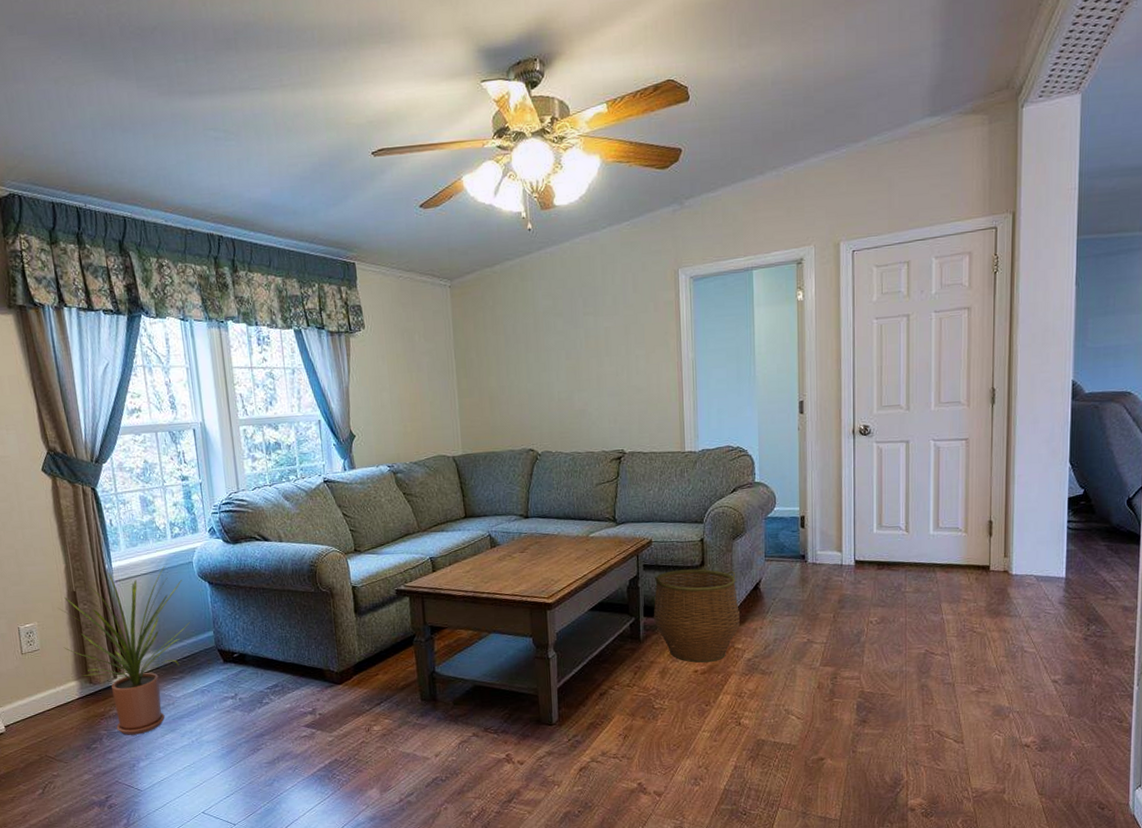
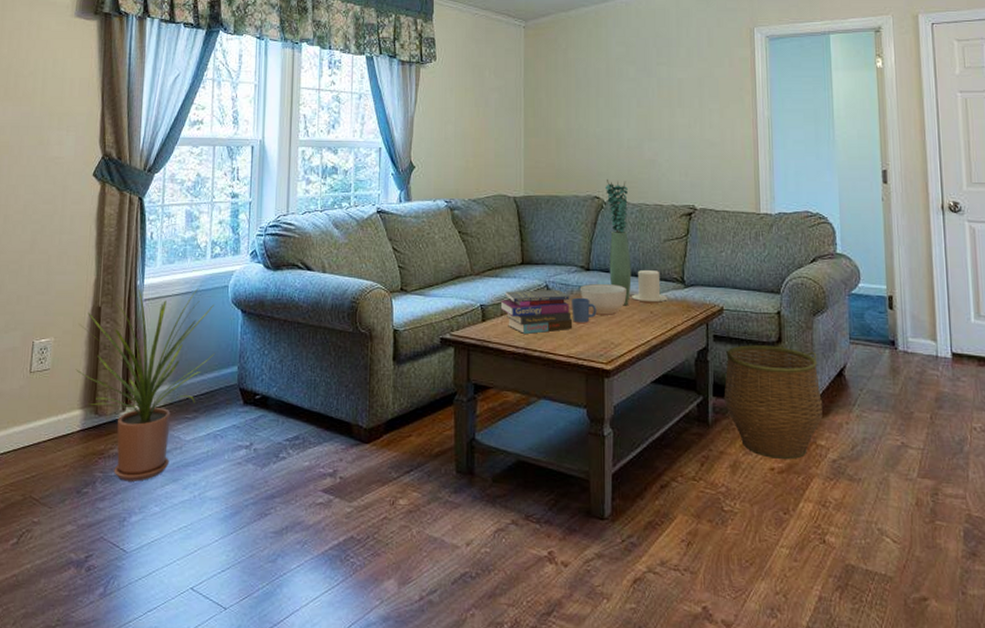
books: none [448,537,516,580] -> present [500,289,573,335]
mug: none [513,542,537,566] -> present [572,297,597,324]
bowl: none [520,528,564,557] -> present [579,283,627,315]
vase: none [538,432,568,547] -> present [604,179,632,306]
candle: none [568,512,601,543] -> present [632,269,668,304]

